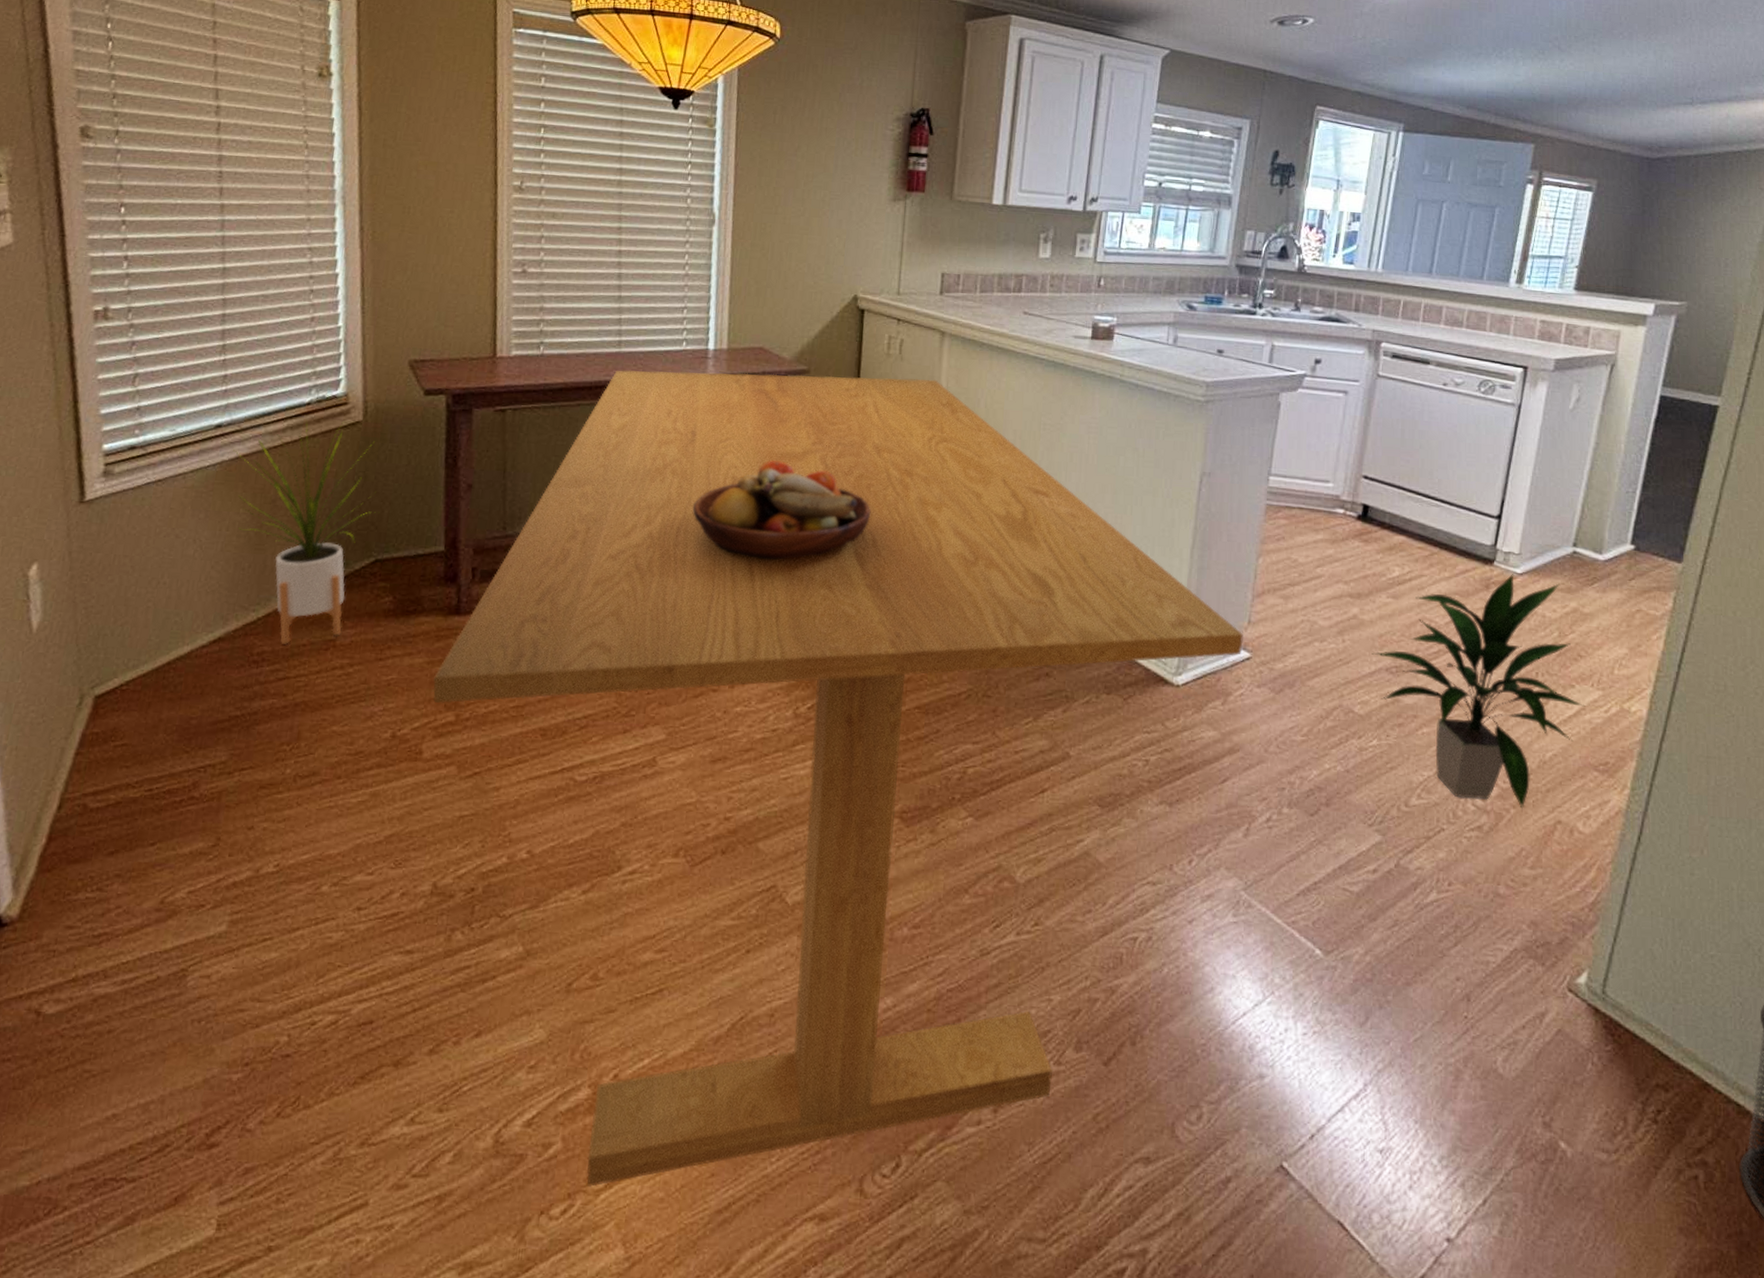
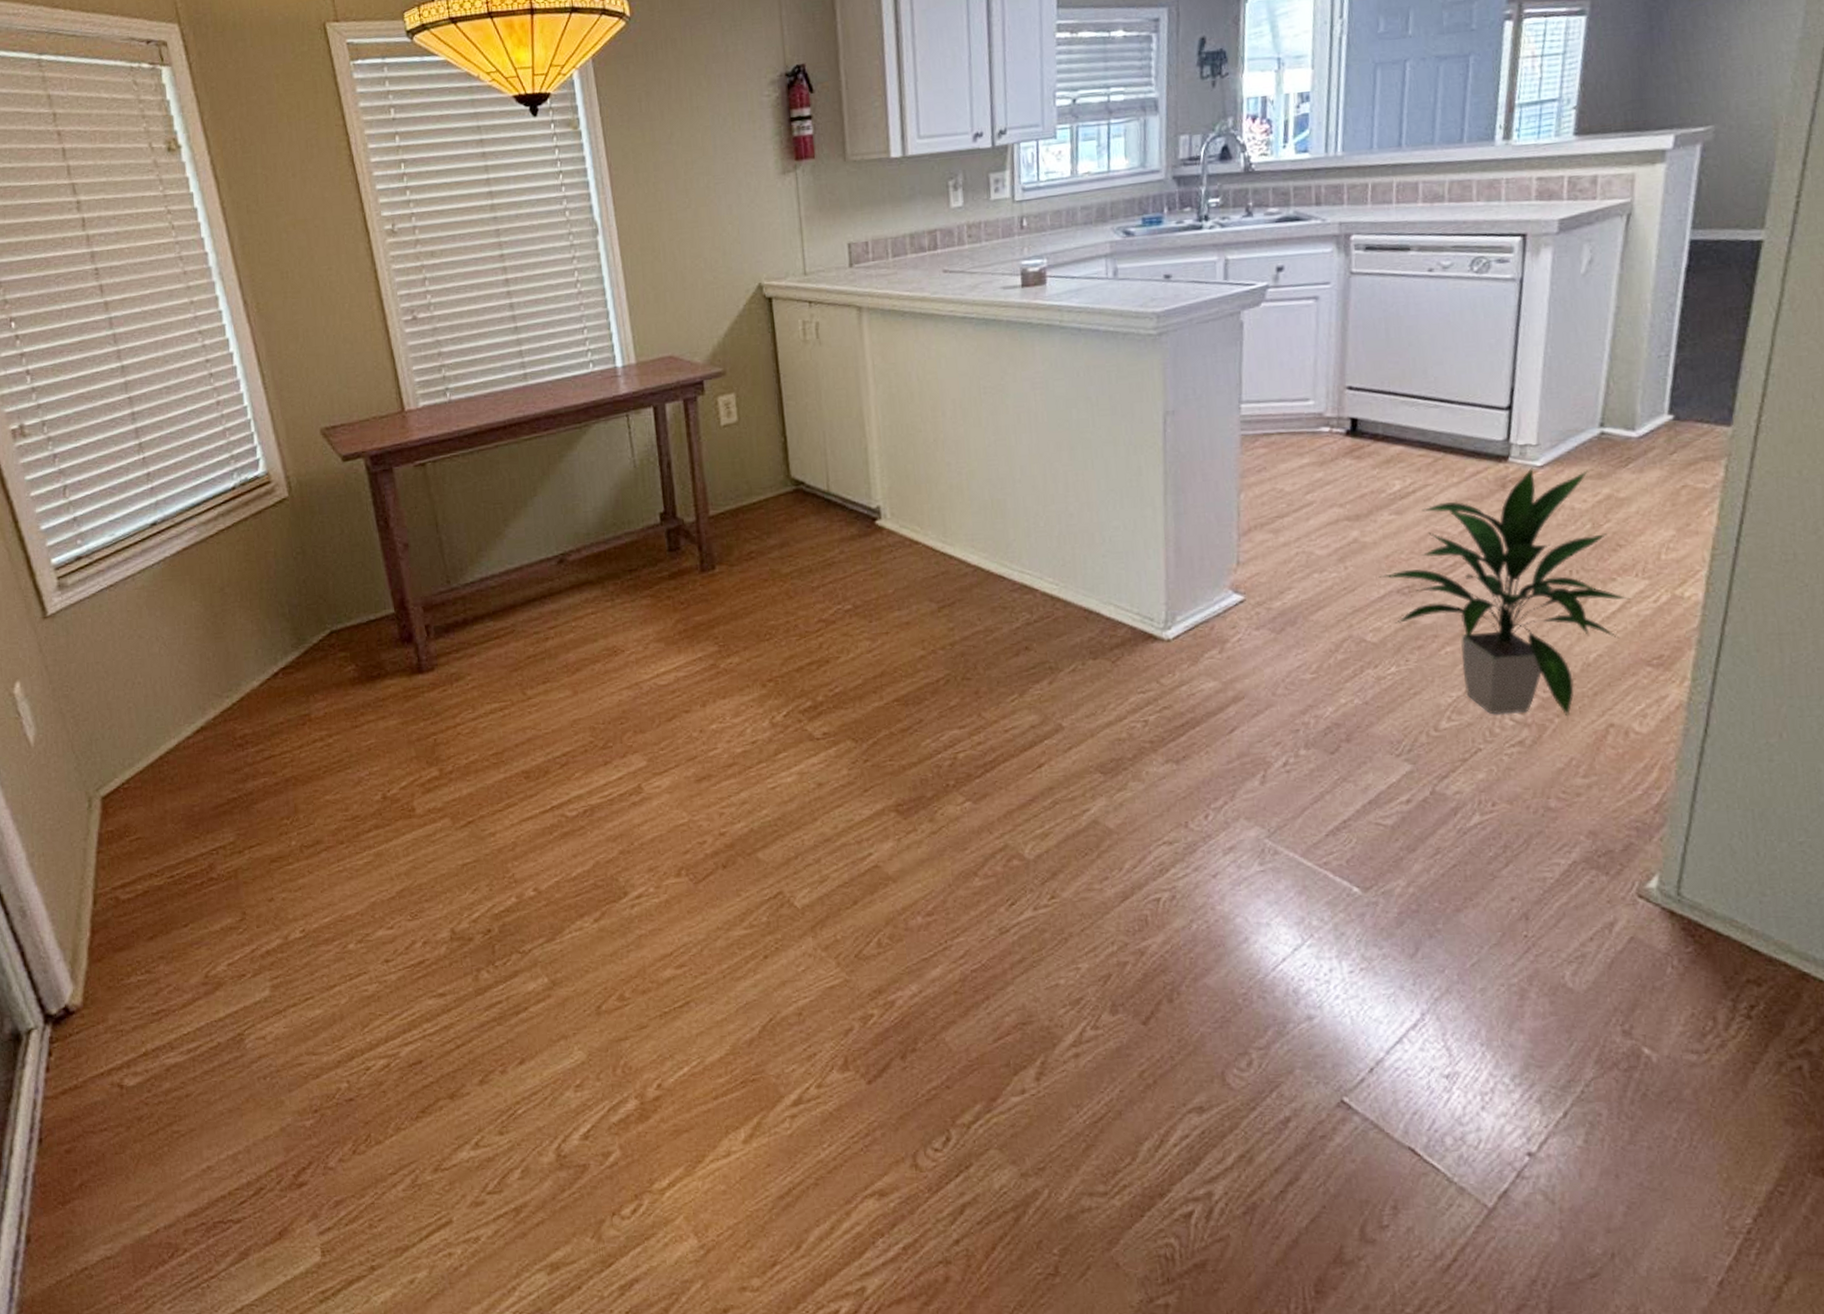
house plant: present [233,419,376,644] -> none [173,501,321,725]
dining table: present [432,369,1244,1187] -> none [410,359,1235,1187]
fruit bowl: present [692,461,871,560] -> none [630,471,815,575]

